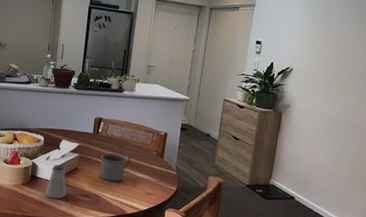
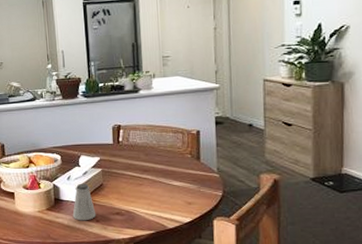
mug: present [99,153,131,182] -> none [127,162,162,195]

